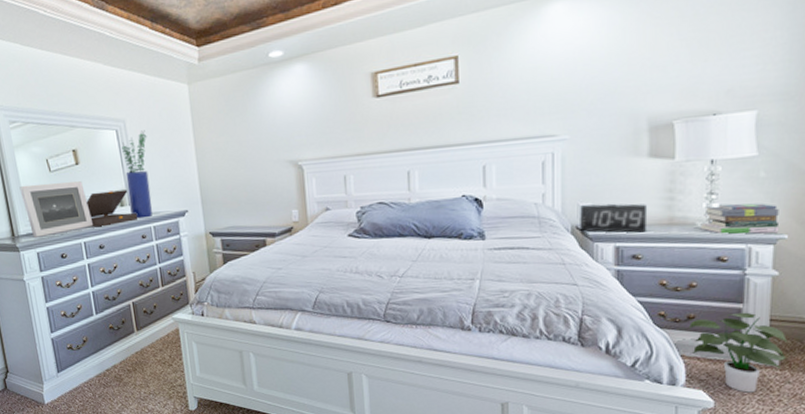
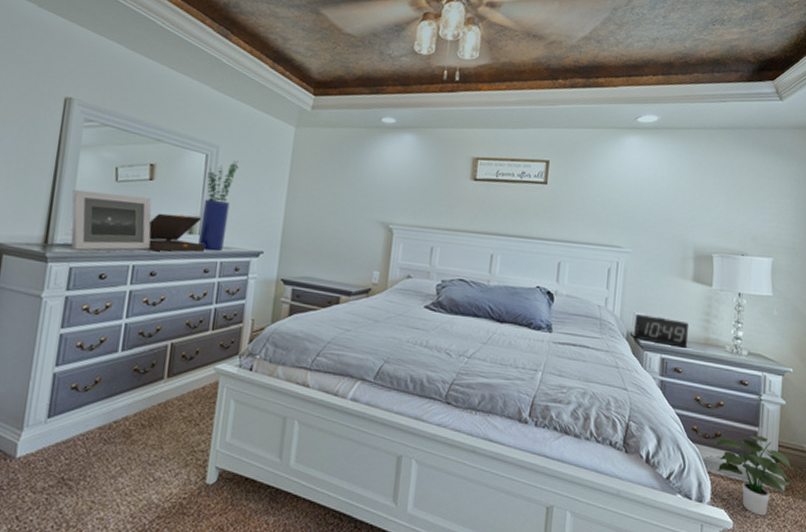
books: present [700,203,780,234] -> none [728,333,787,365]

